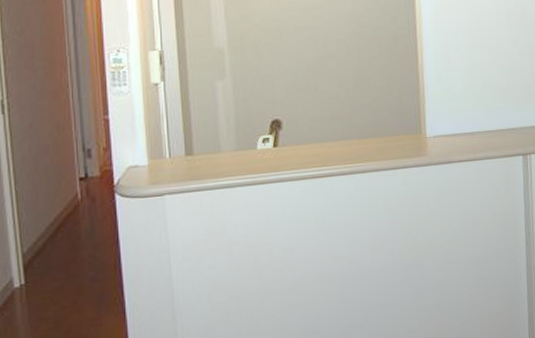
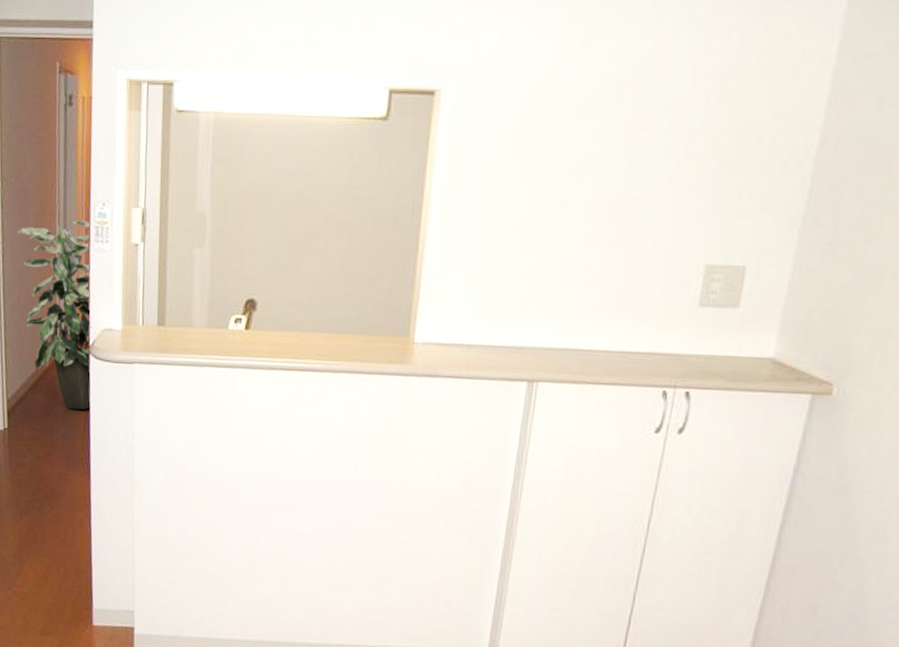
indoor plant: none [23,67,120,252] -> present [16,220,92,410]

